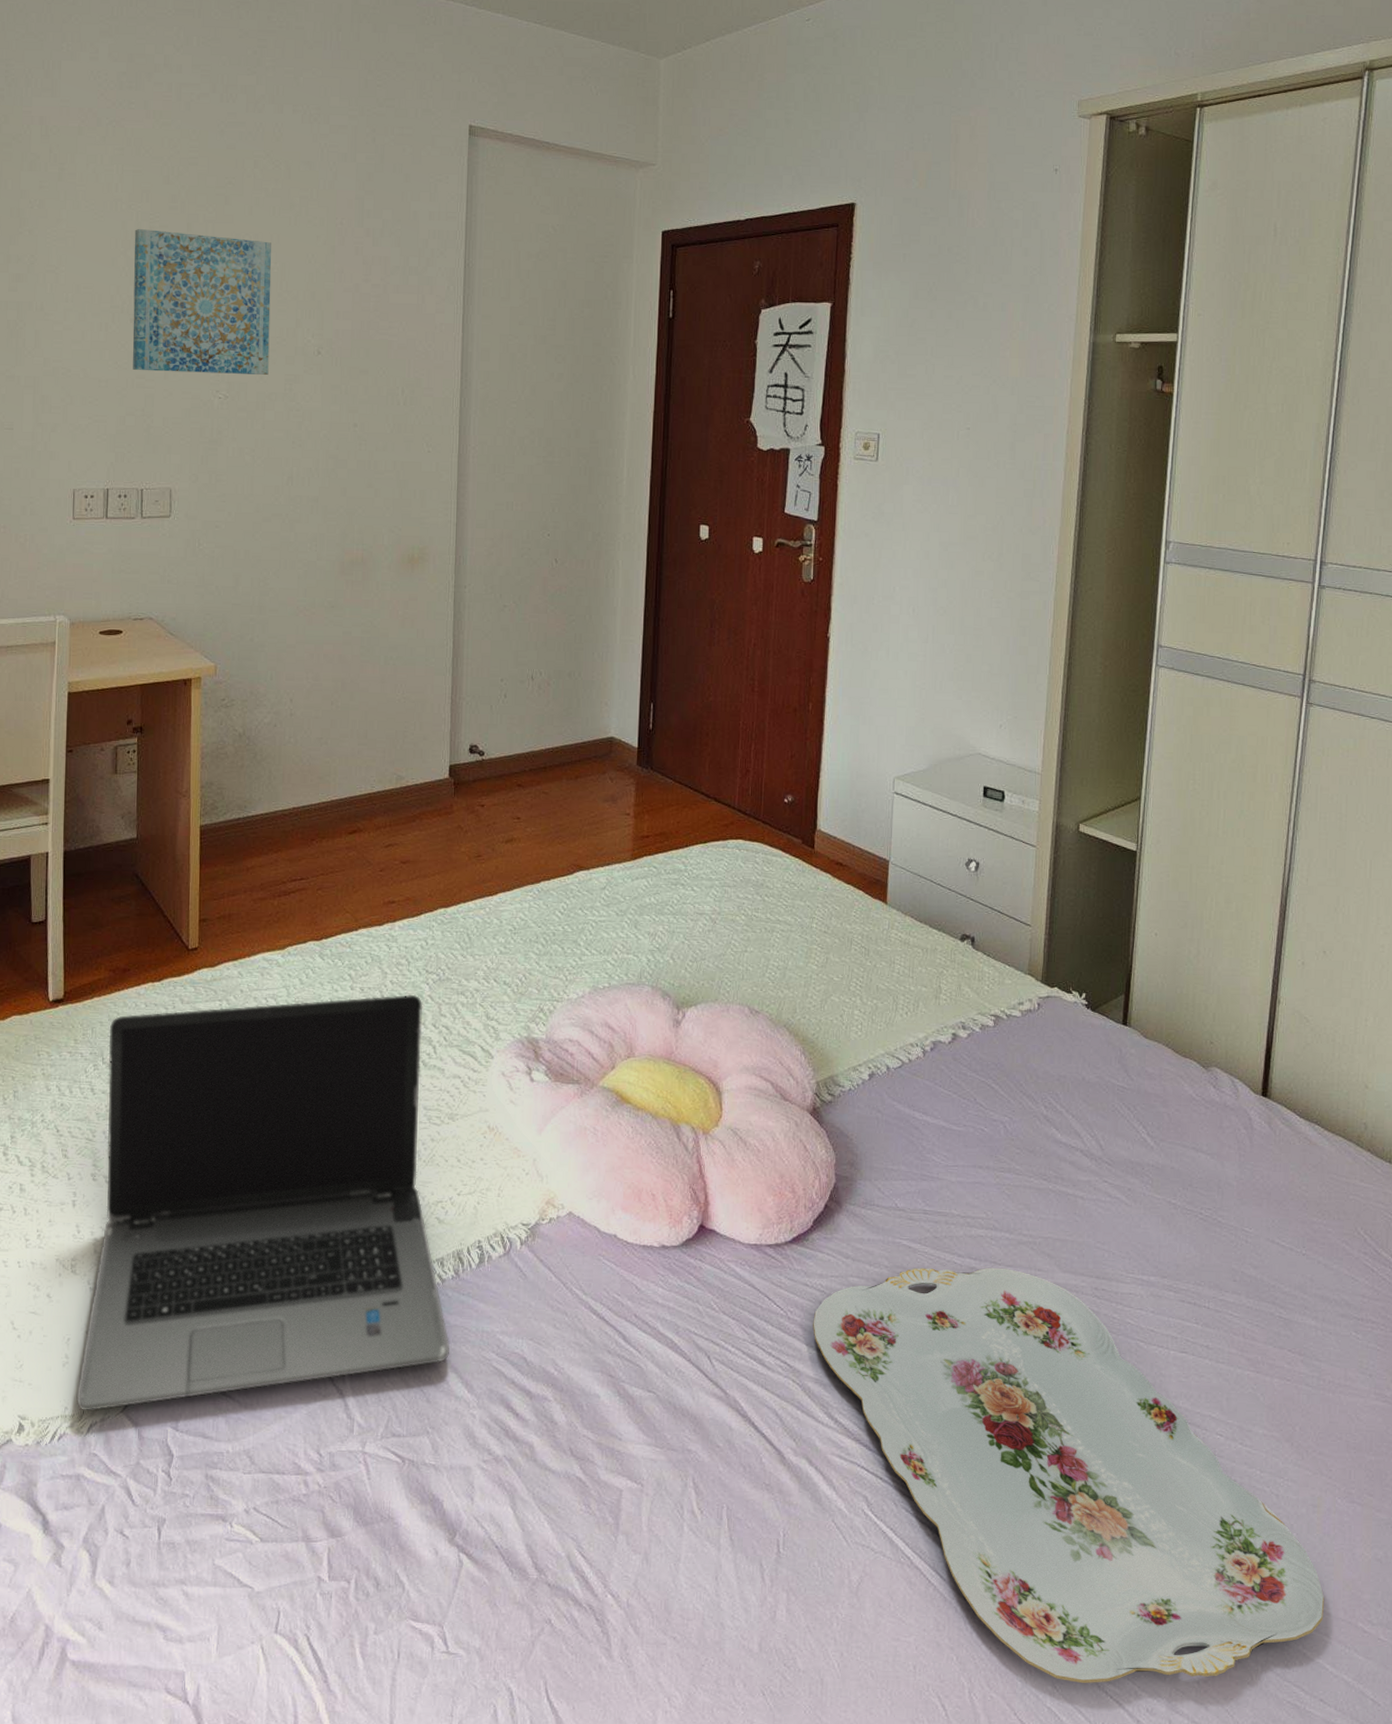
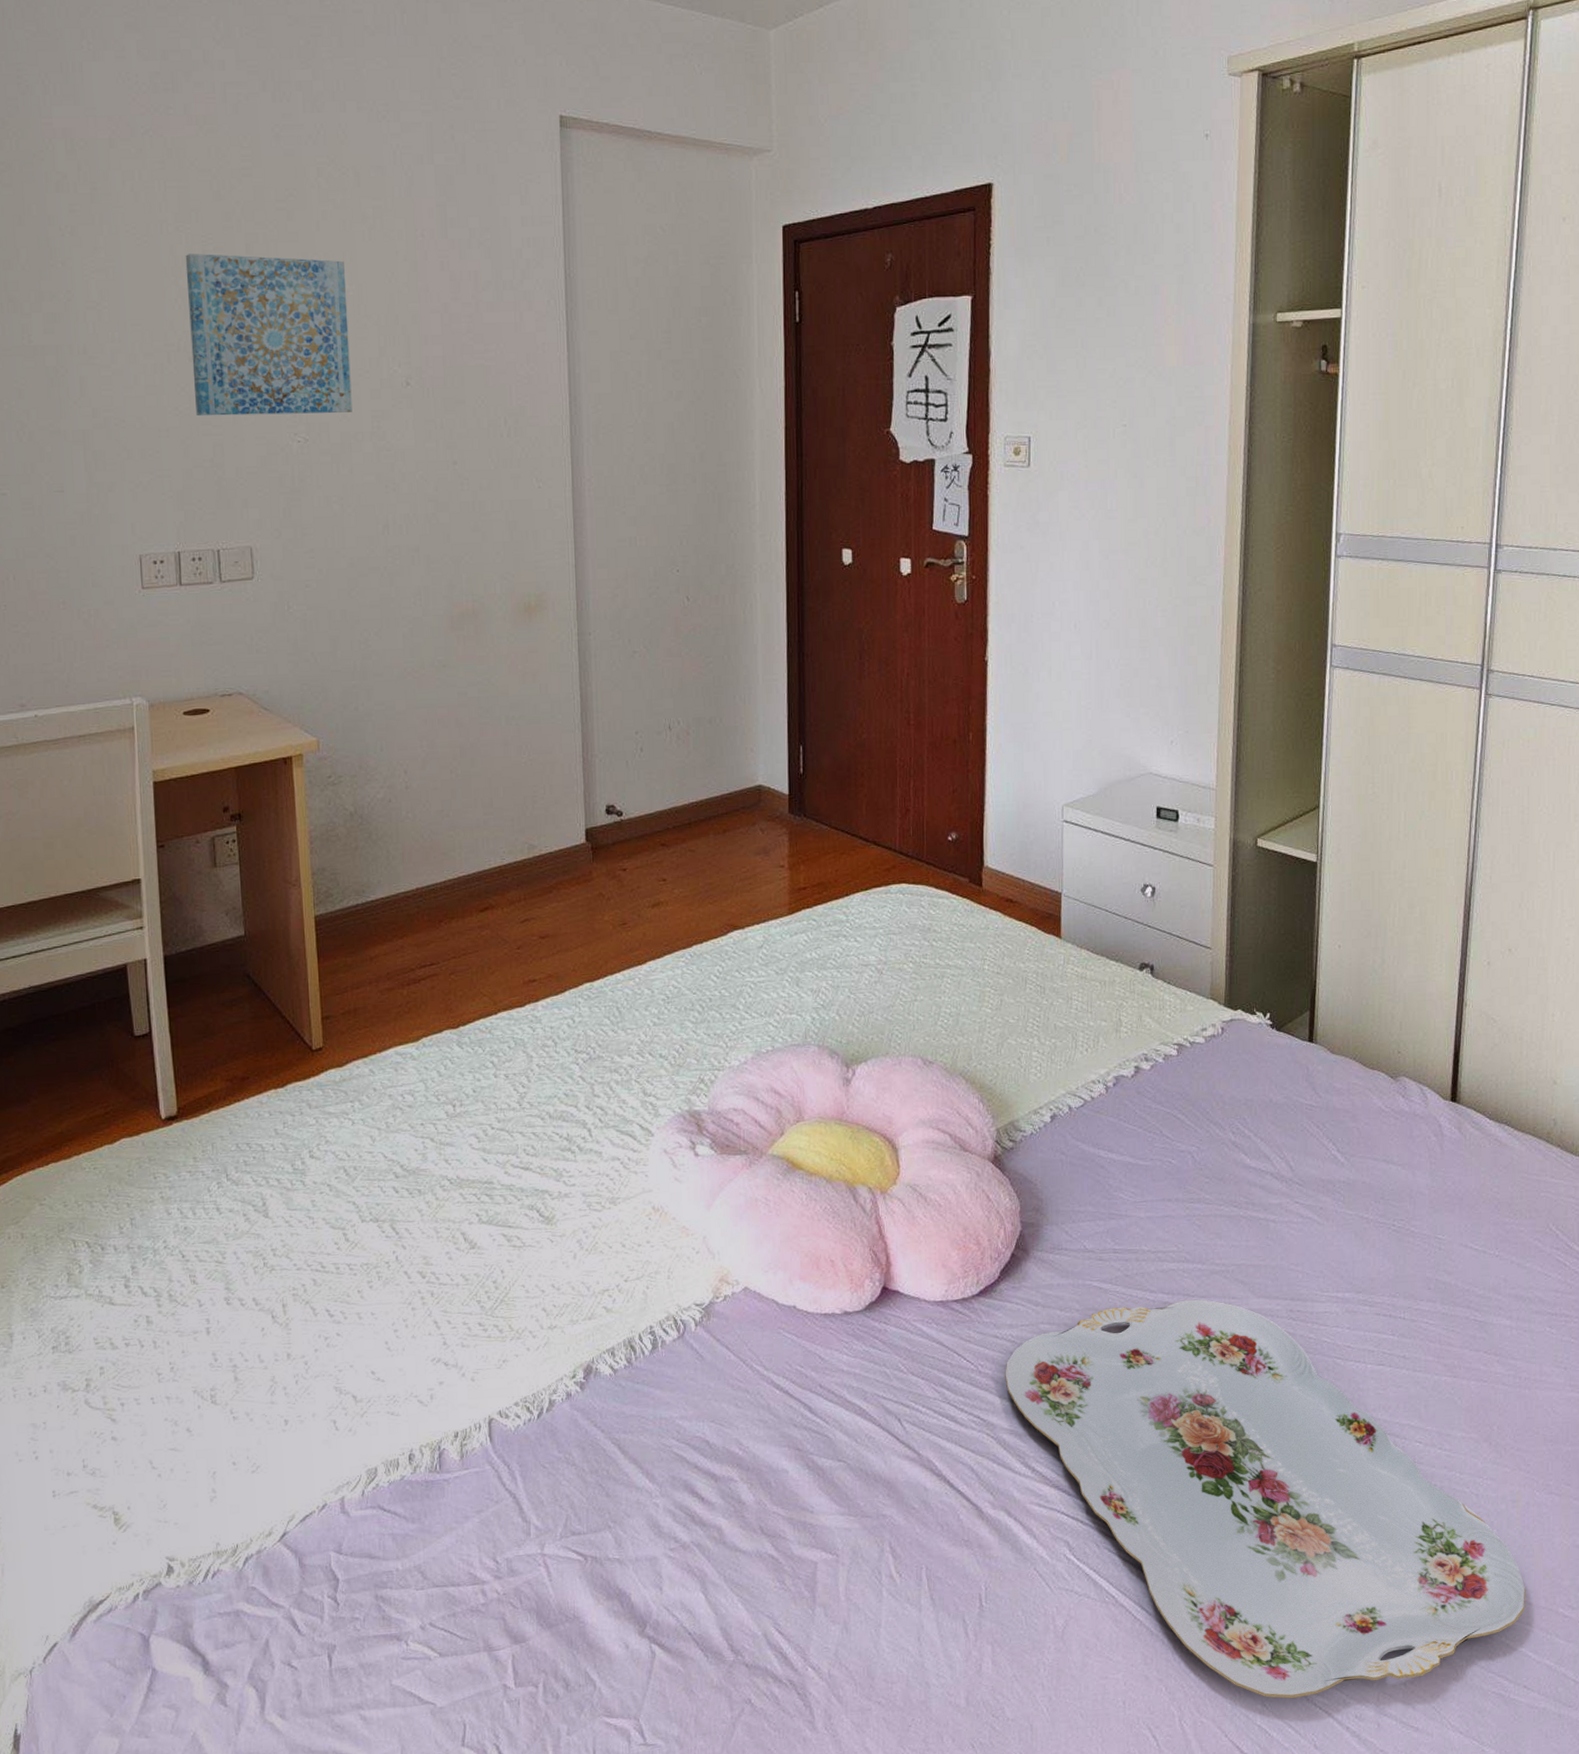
laptop computer: present [76,994,450,1411] -> none [228,1076,628,1545]

